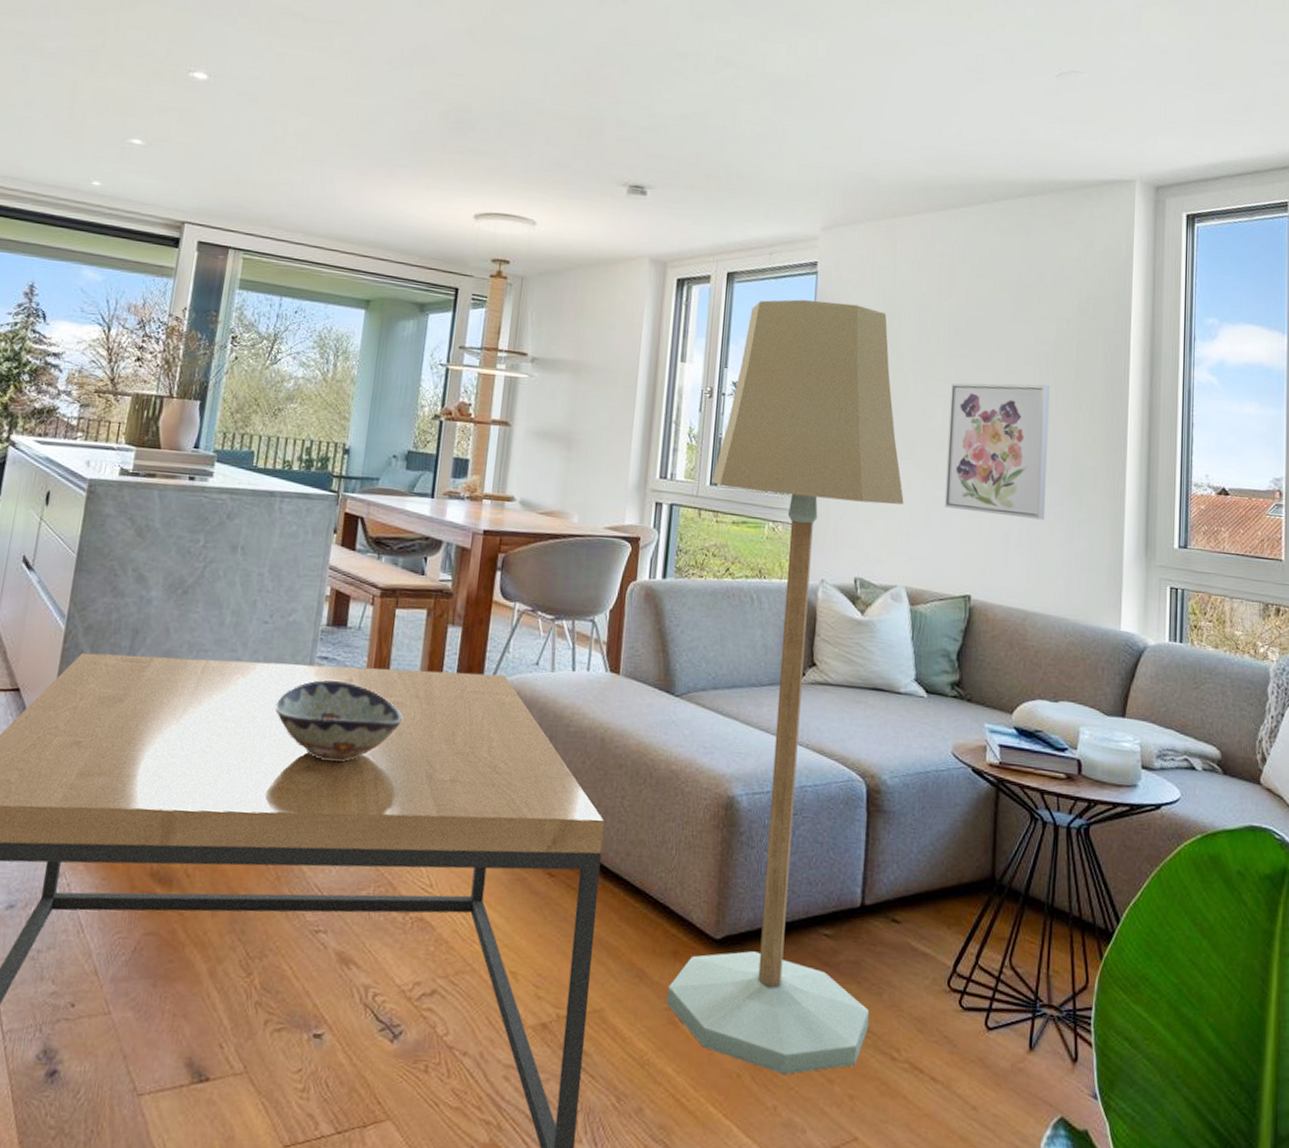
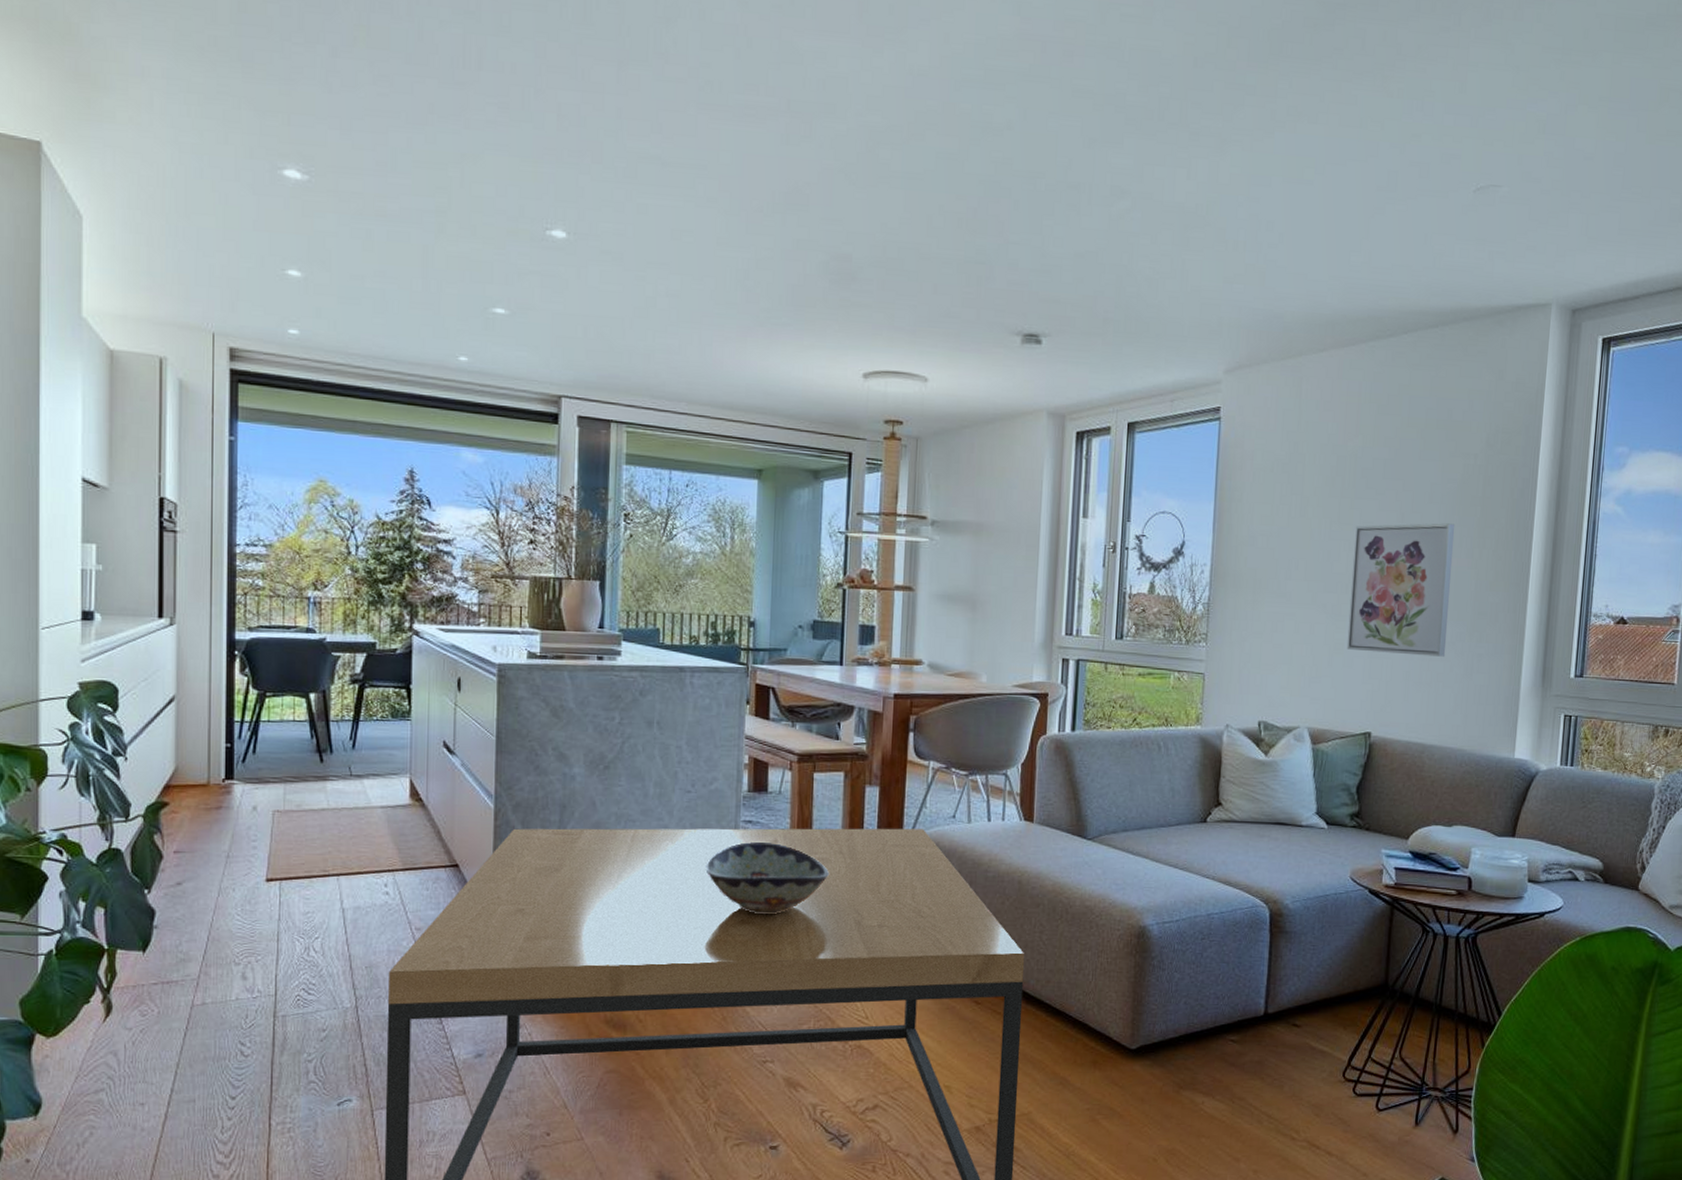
floor lamp: present [667,299,904,1075] -> none [1088,447,1307,1156]

